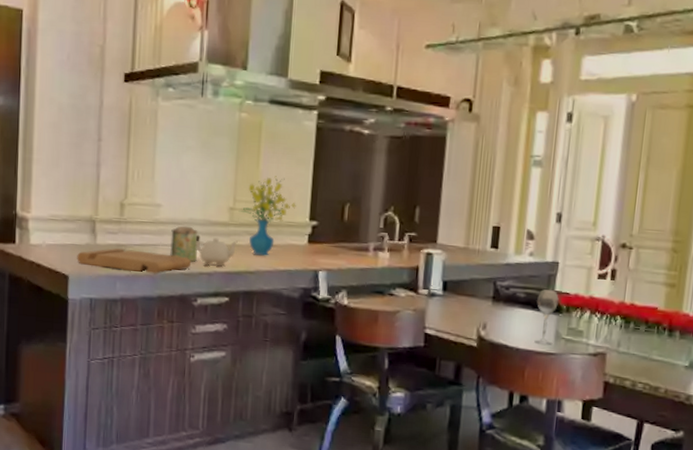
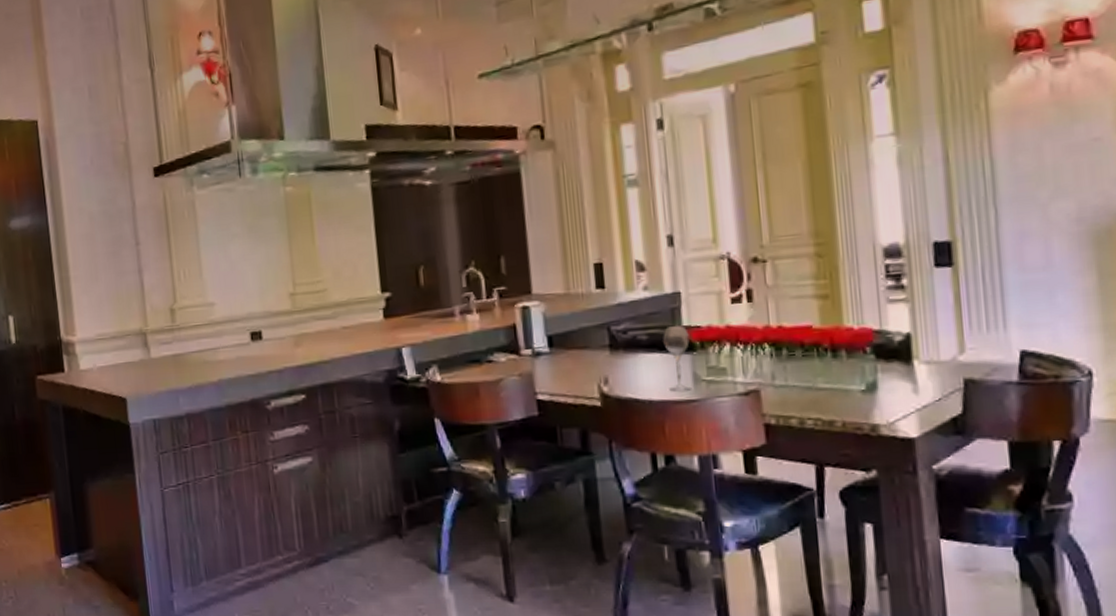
cutting board: present [77,248,192,274] -> none [132,356,258,383]
canister: present [170,226,198,263] -> none [230,321,263,362]
teapot: present [195,237,238,268] -> none [258,329,305,363]
bouquet: present [238,176,296,256] -> none [300,249,364,342]

